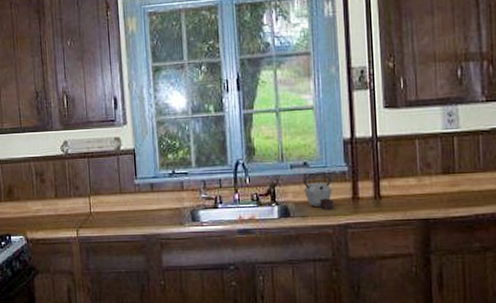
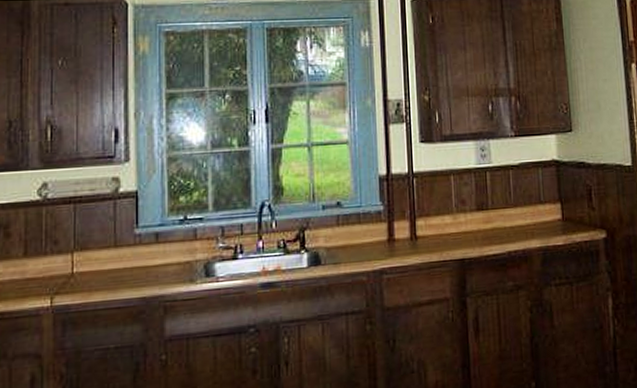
kettle: present [302,173,334,211] -> none [335,213,369,256]

